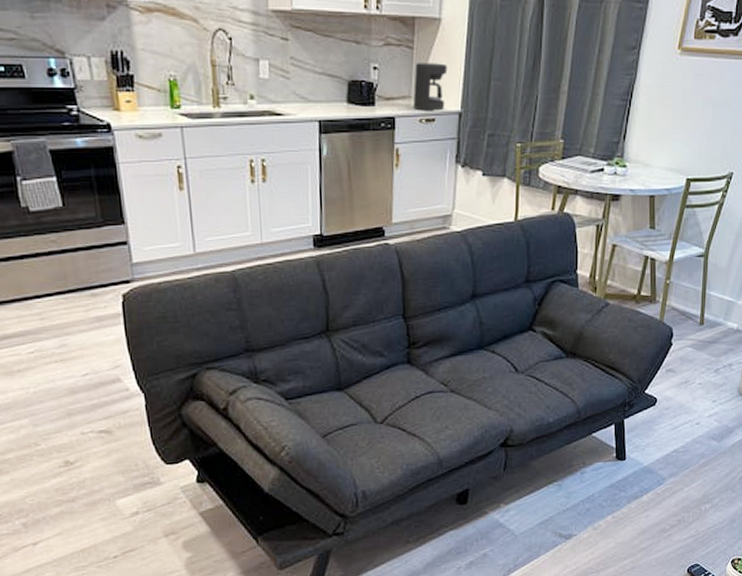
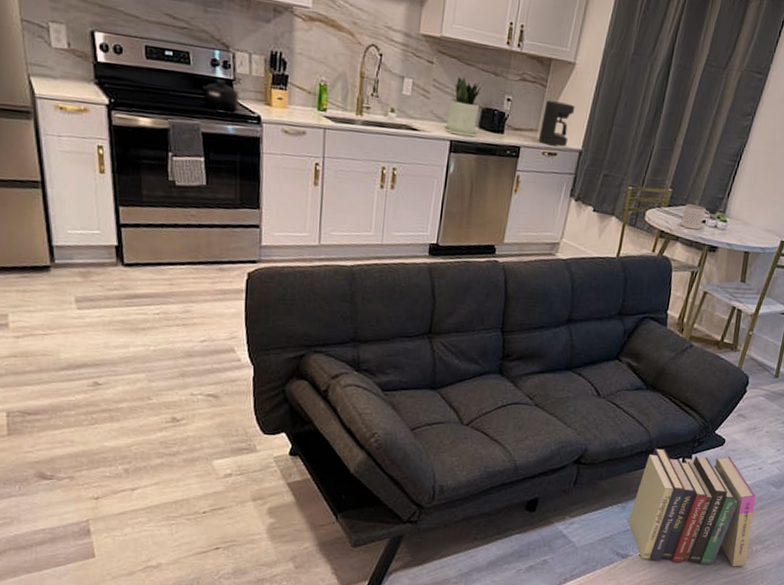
saucepan: none [42,89,85,123] -> present [202,79,239,112]
planter: none [310,51,348,114] -> present [444,76,482,137]
books: none [566,416,698,537] -> present [628,448,756,567]
mug: none [578,153,608,180] -> present [680,204,711,230]

